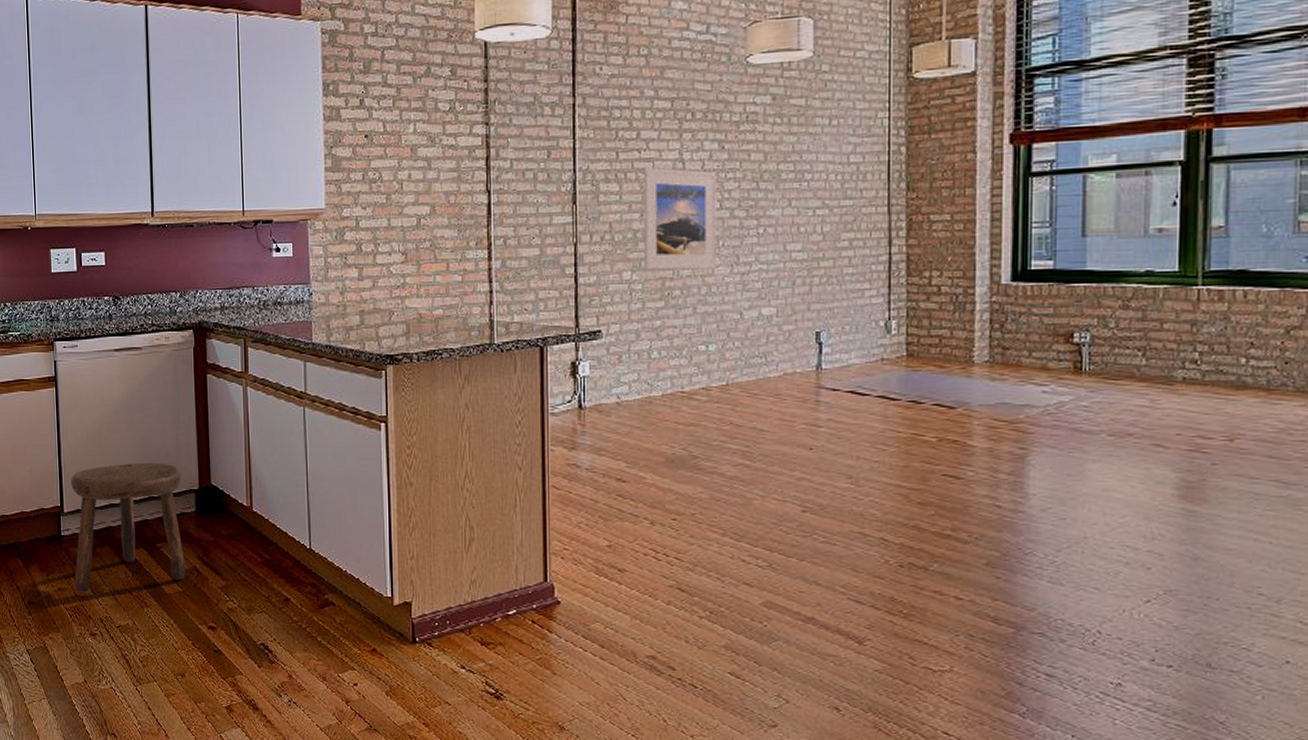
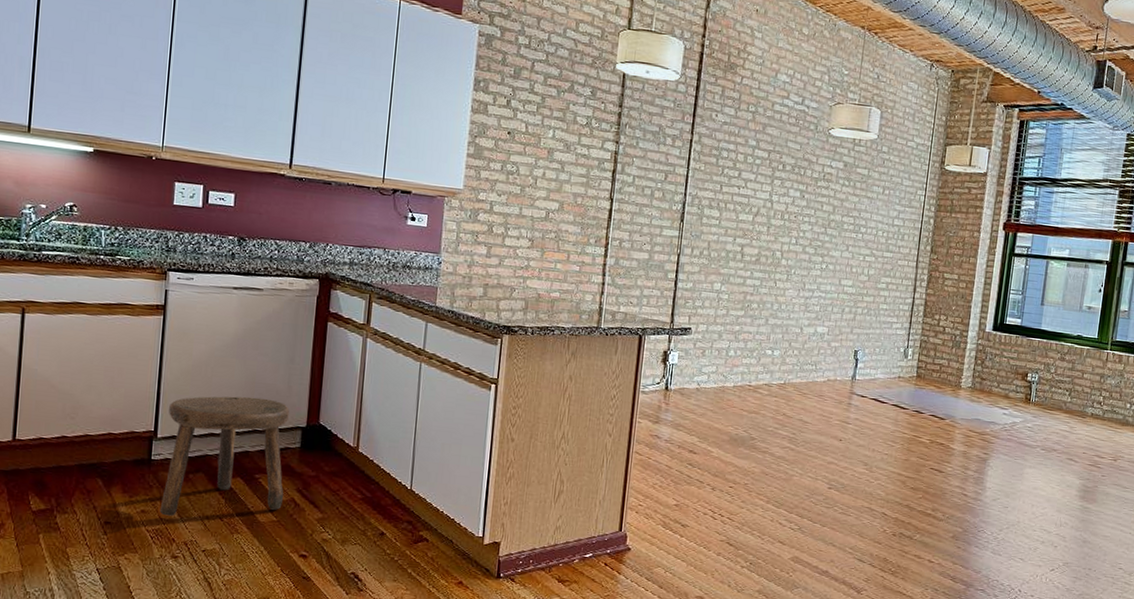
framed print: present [643,167,716,270] -> none [731,201,796,291]

